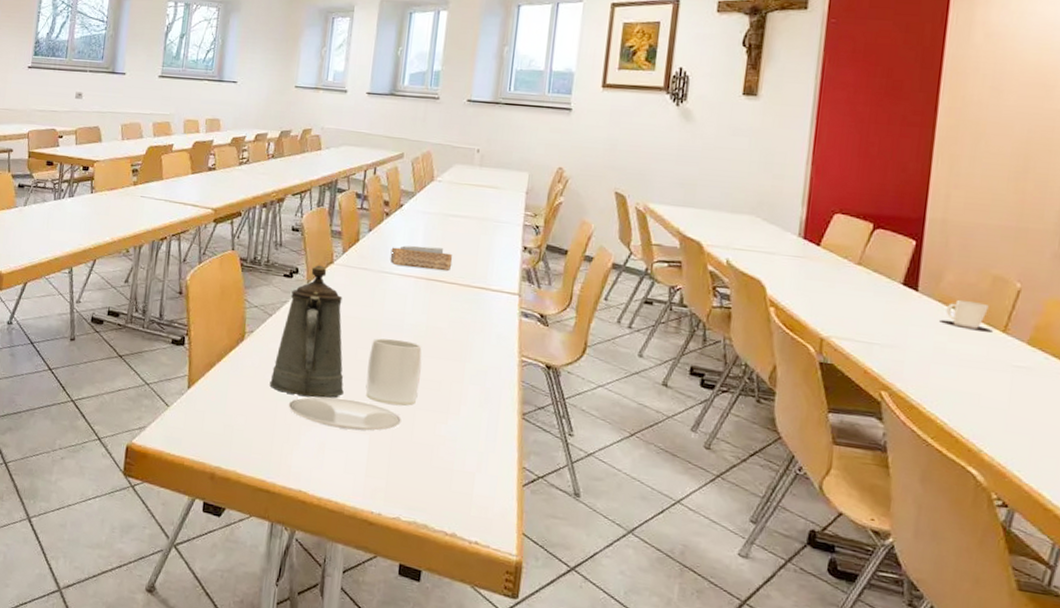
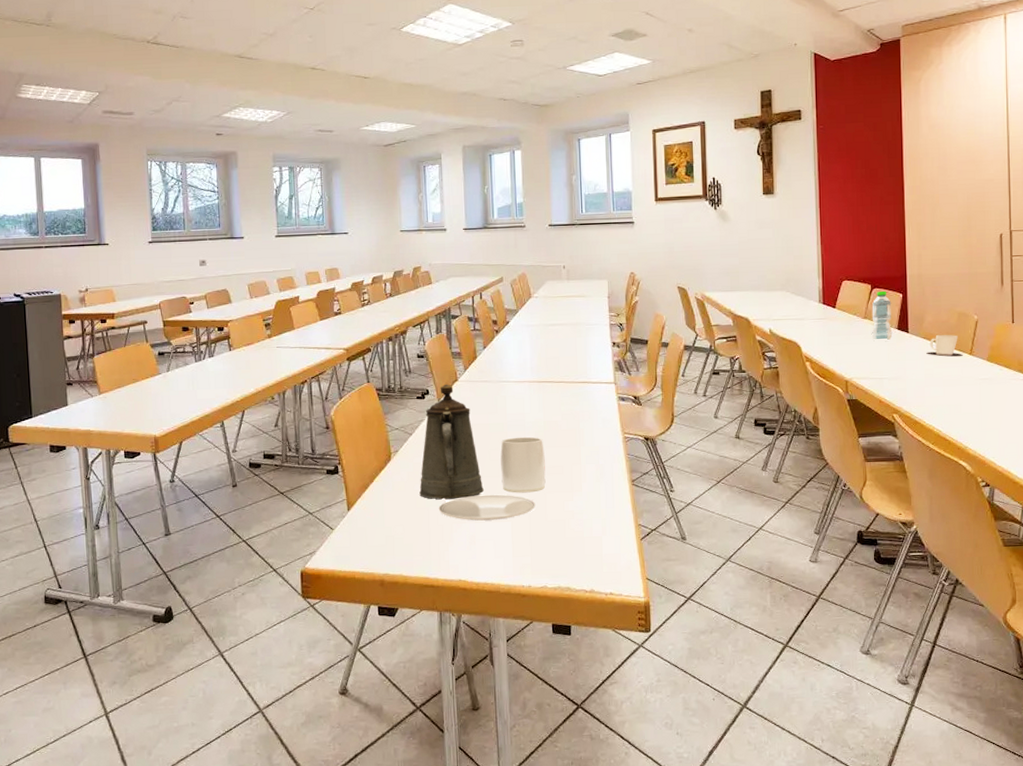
napkin holder: present [390,245,452,272] -> none [505,354,557,375]
water bottle: none [865,233,900,299] -> present [871,291,892,342]

